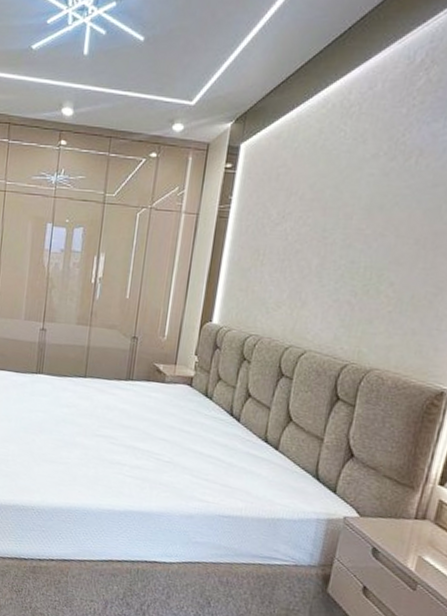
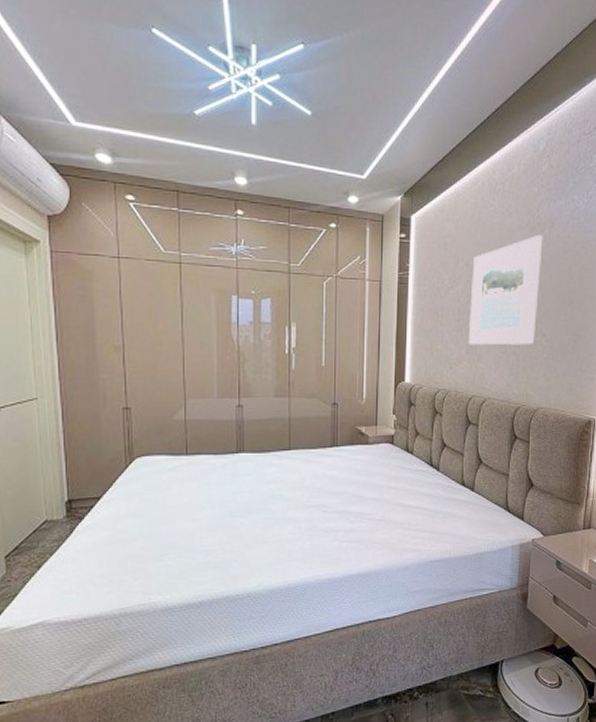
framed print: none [292,164,407,295] -> present [469,234,543,345]

